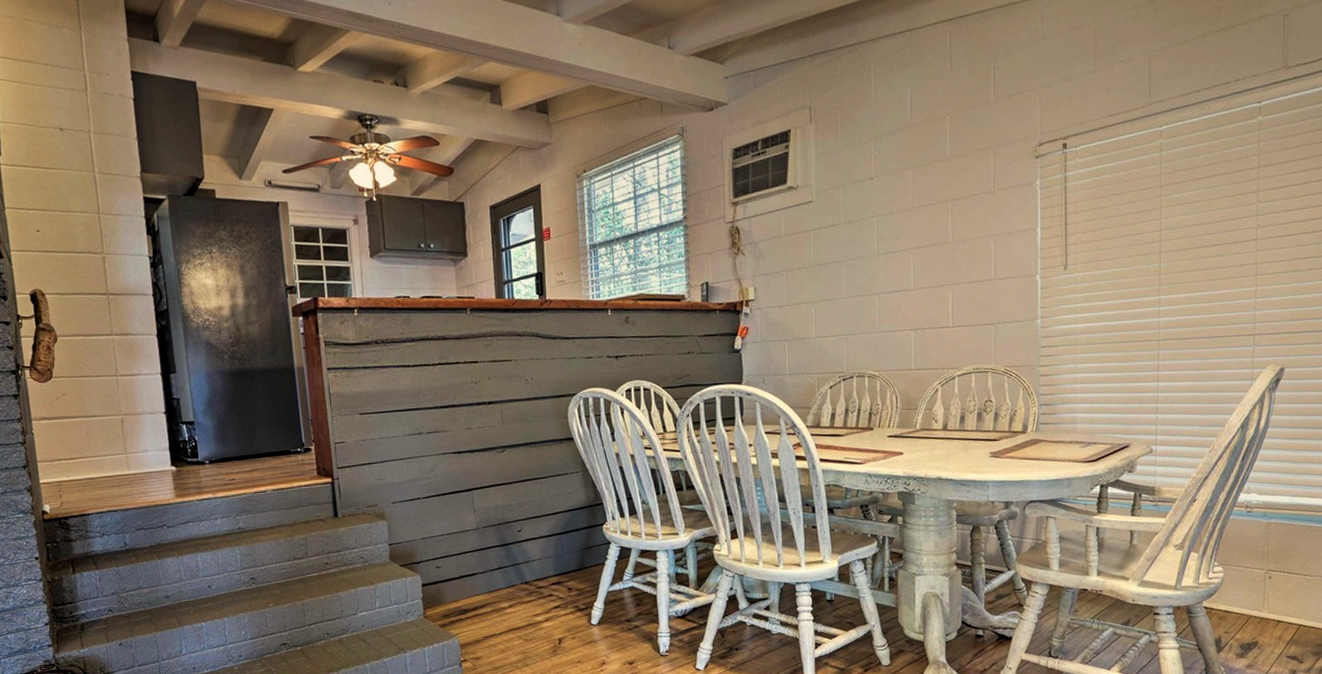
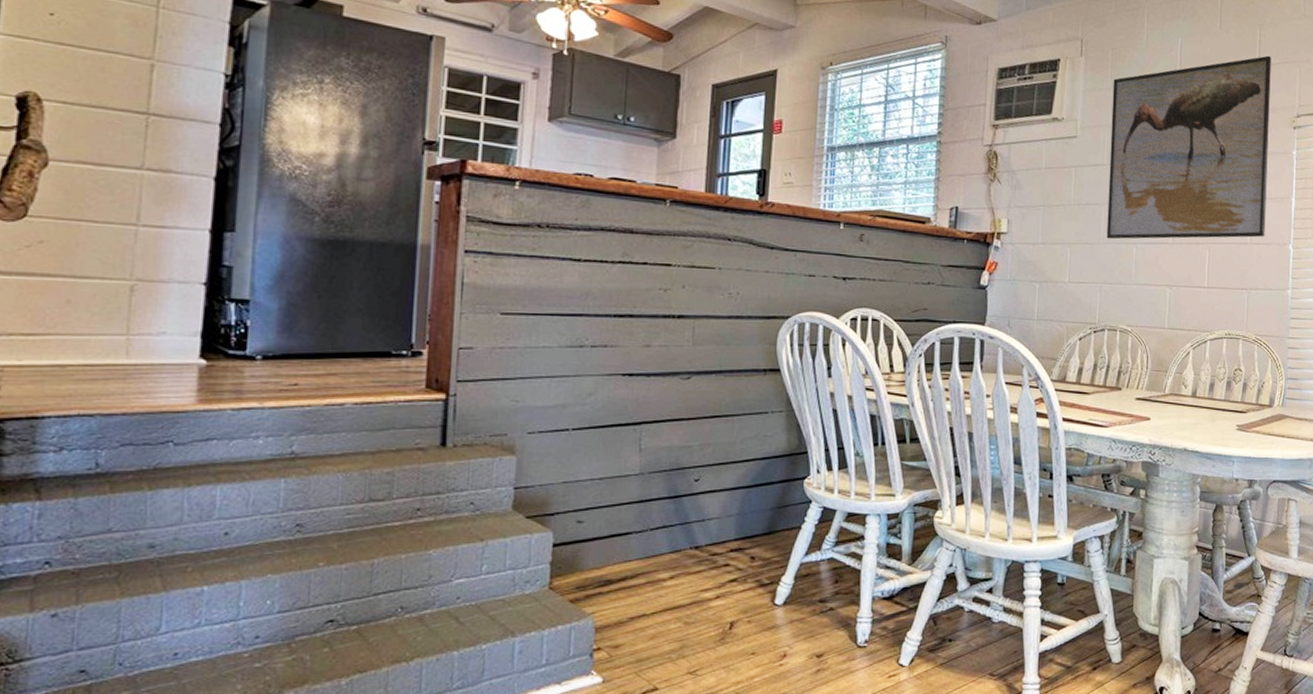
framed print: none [844,87,1010,293] -> present [1106,55,1271,240]

